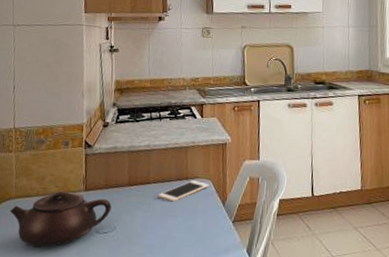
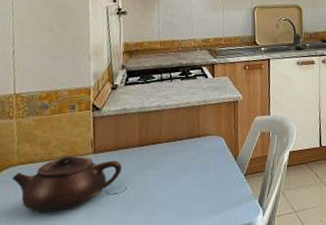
cell phone: present [159,180,209,202] -> none [170,138,221,160]

